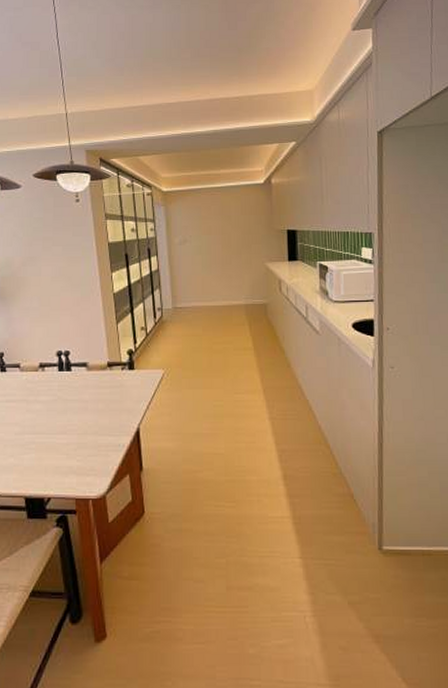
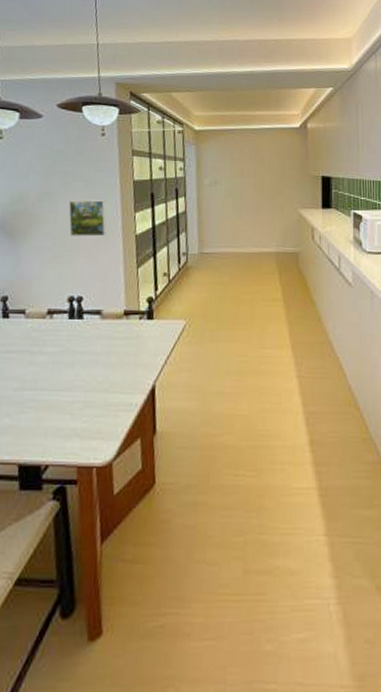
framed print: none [50,262,87,297] -> present [68,200,107,237]

